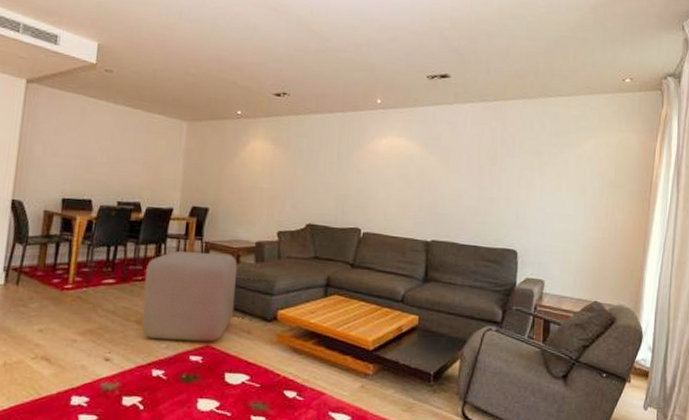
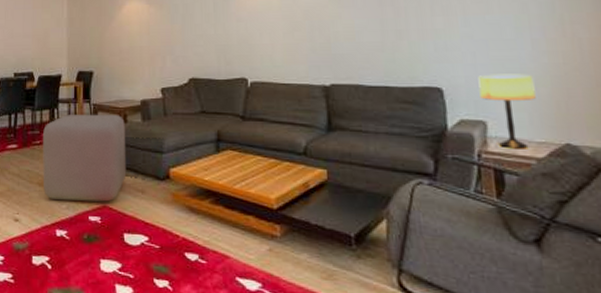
table lamp: none [543,242,581,304] -> present [478,74,536,149]

